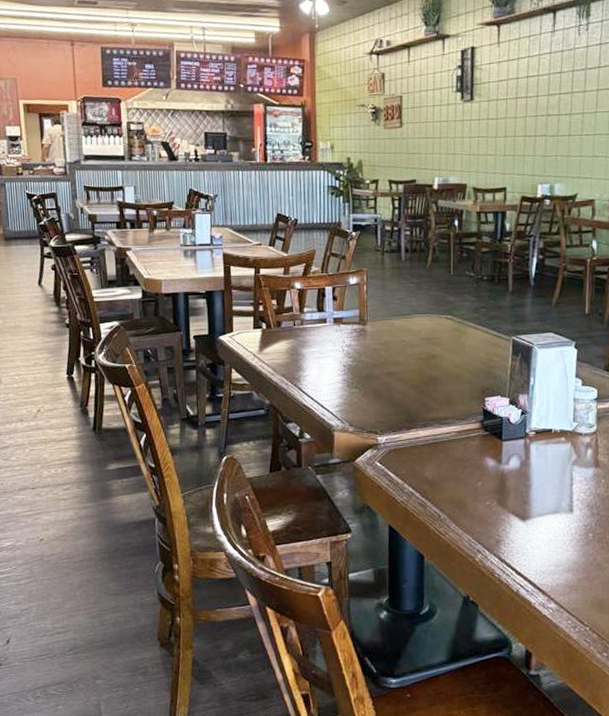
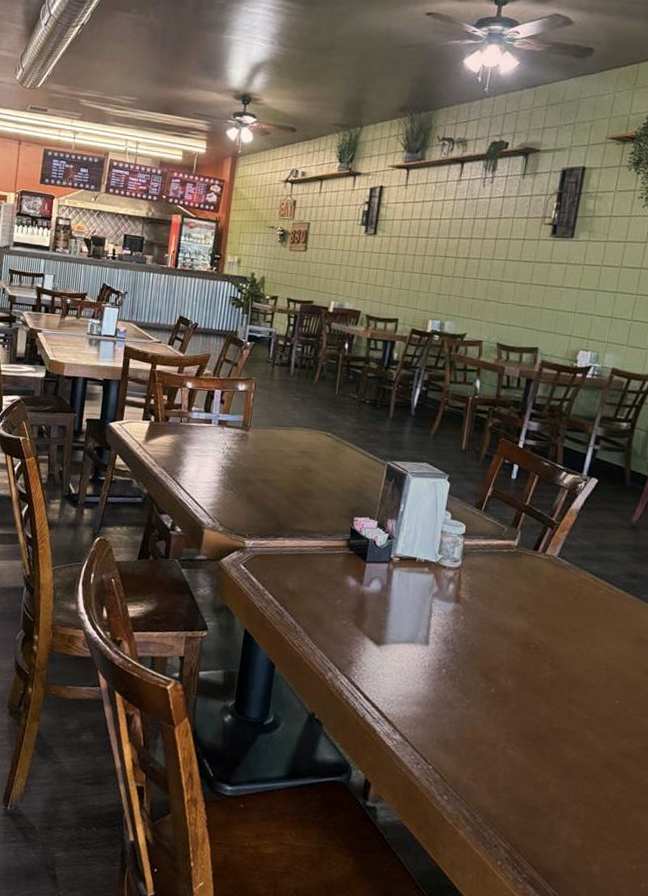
coffee maker: none [167,136,186,163] -> present [87,234,107,259]

